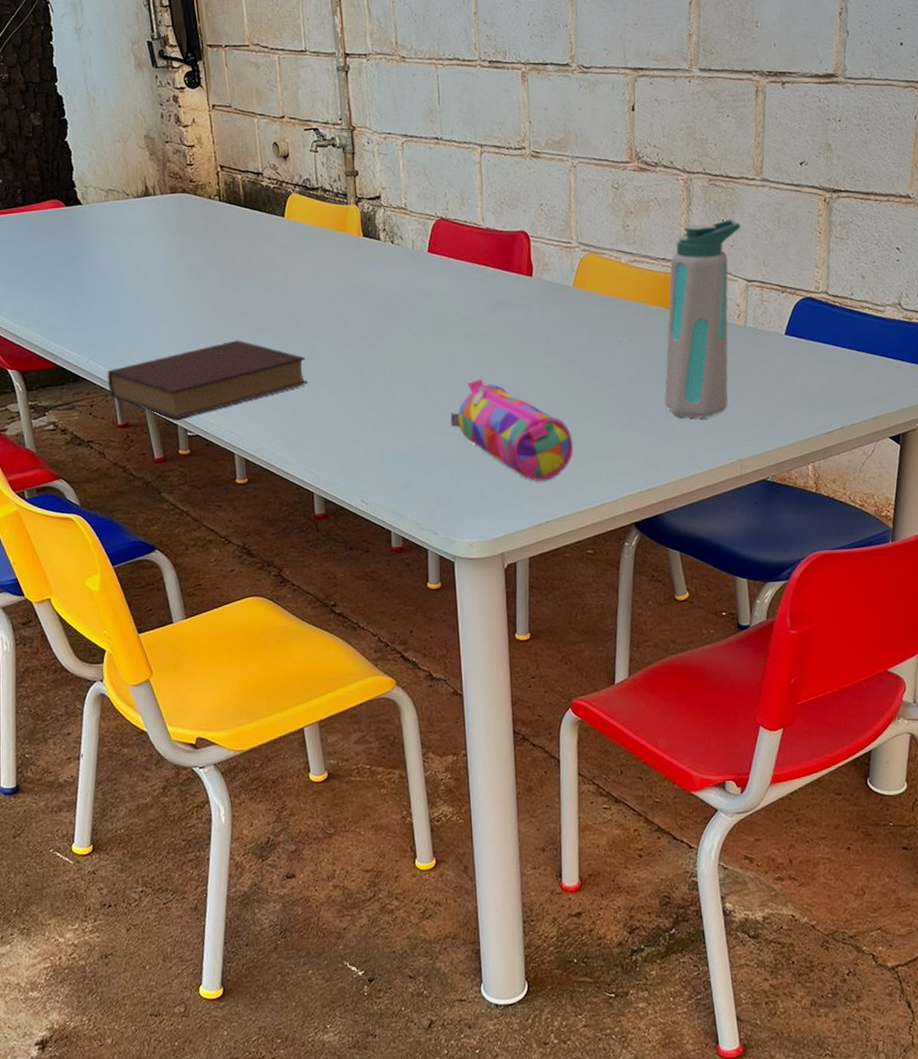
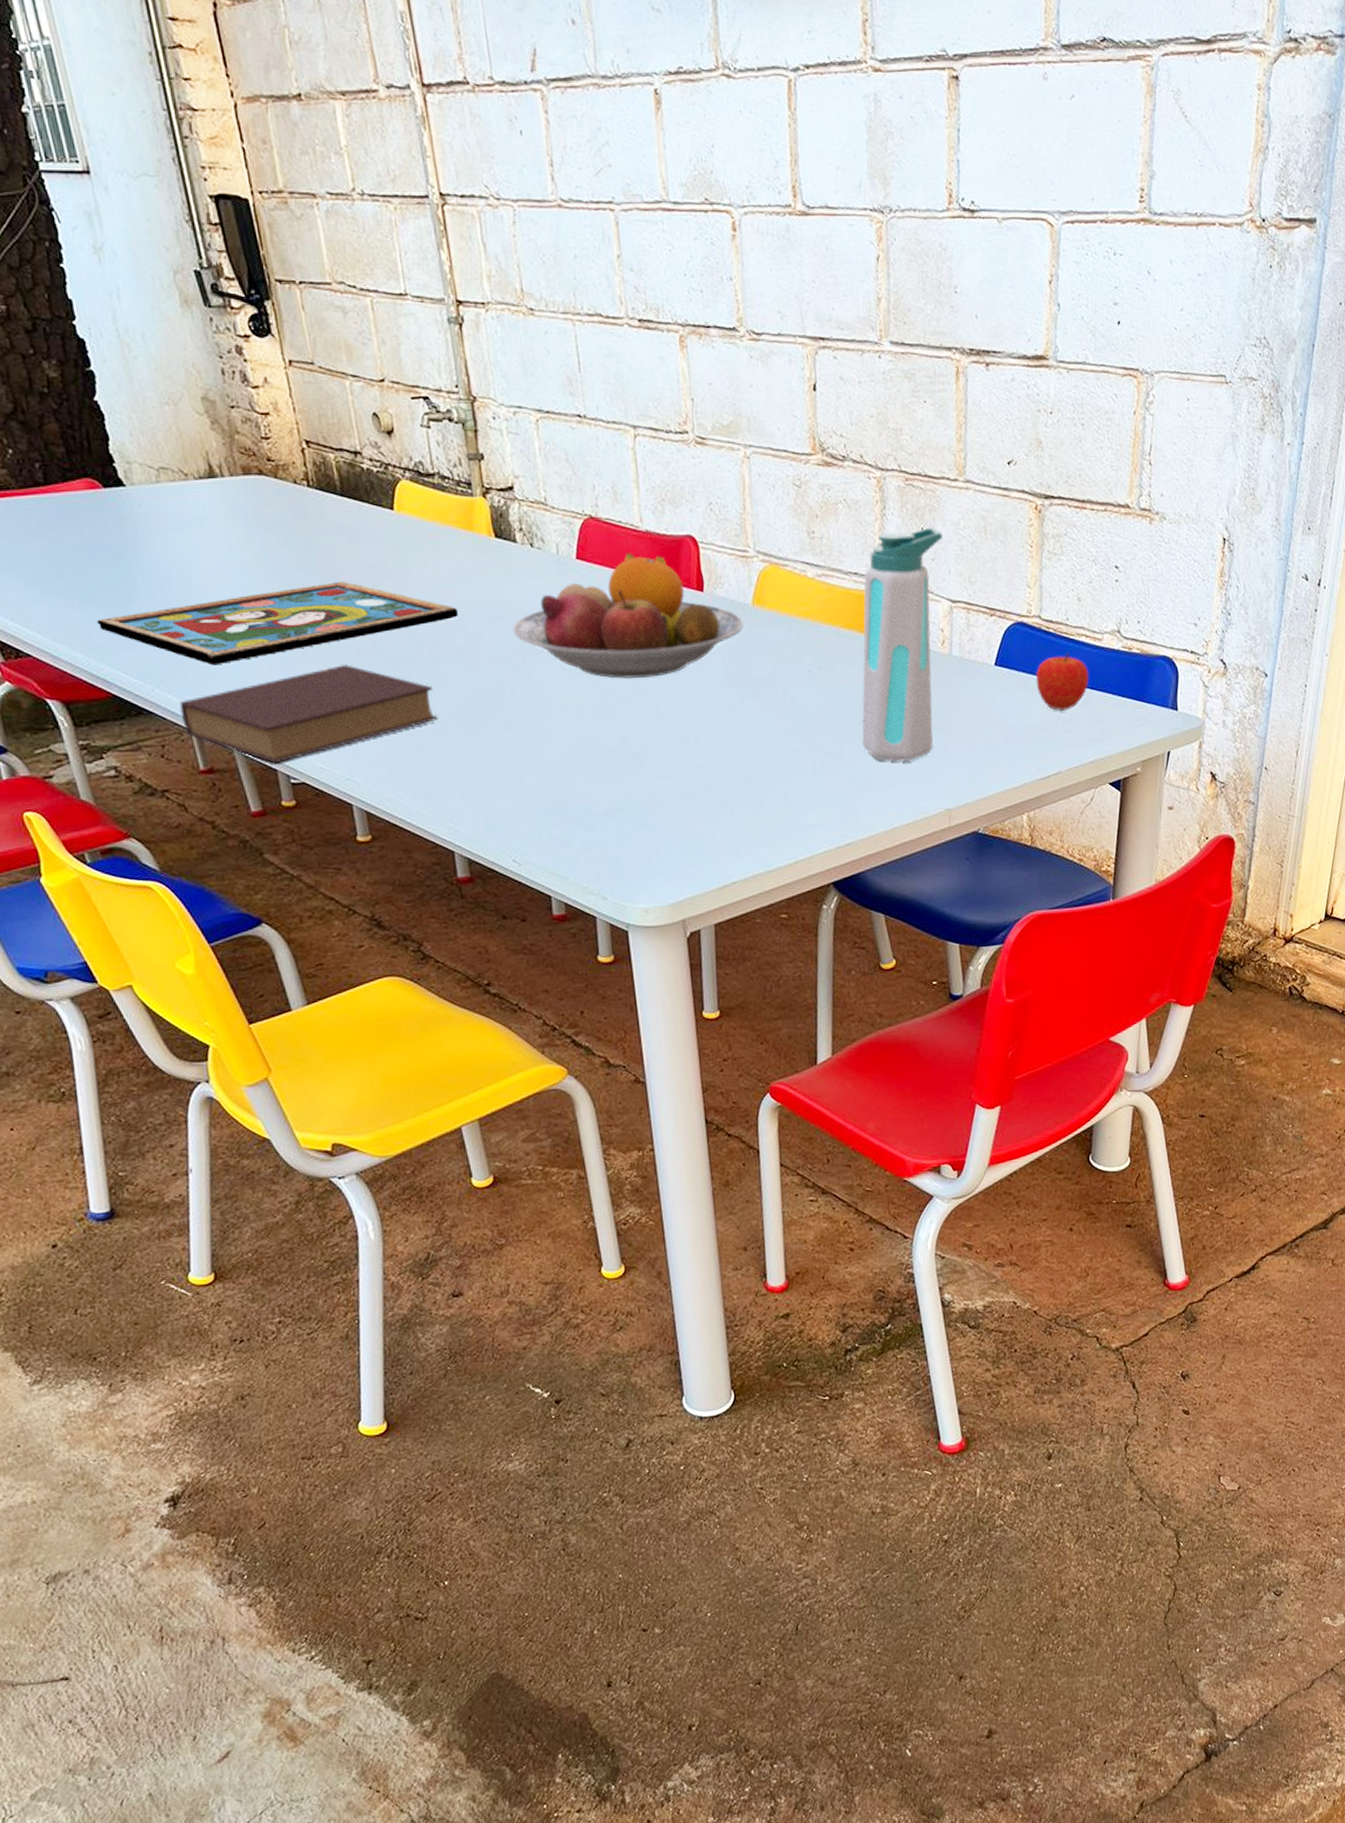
framed painting: none [51,274,329,342] -> present [97,581,458,666]
fruit bowl: none [373,246,565,349] -> present [513,553,744,679]
pencil case: present [450,378,573,481] -> none [614,714,760,836]
fruit: none [822,322,872,373] -> present [1035,652,1090,711]

